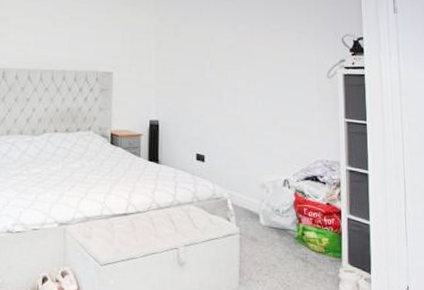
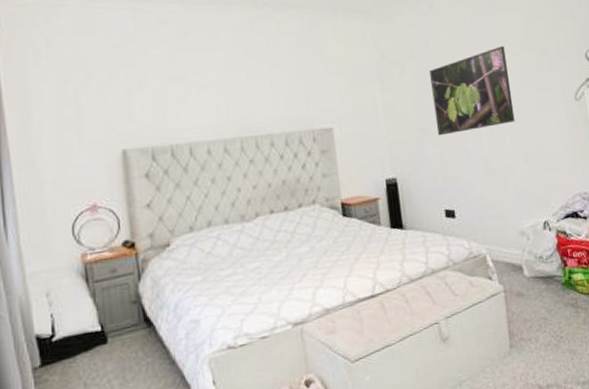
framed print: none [198,23,269,91] -> present [430,46,515,136]

